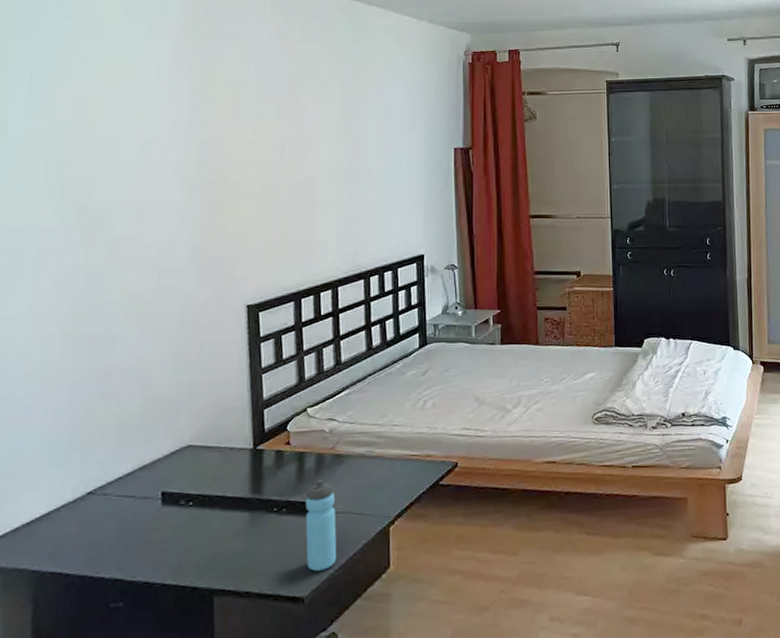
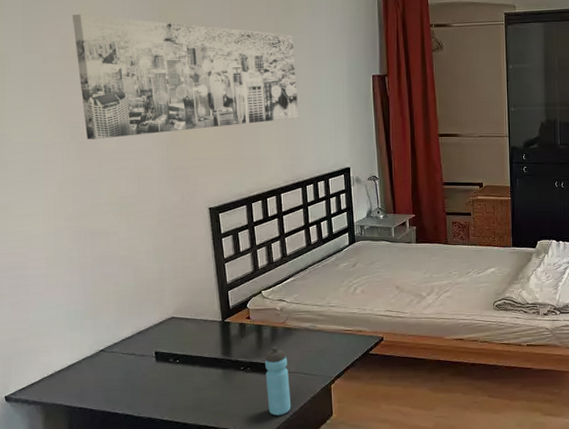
wall art: none [93,74,365,223] -> present [73,13,299,139]

